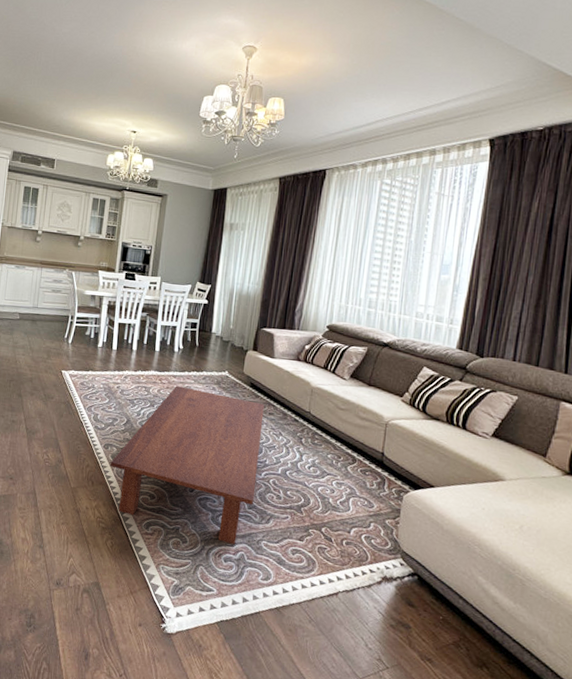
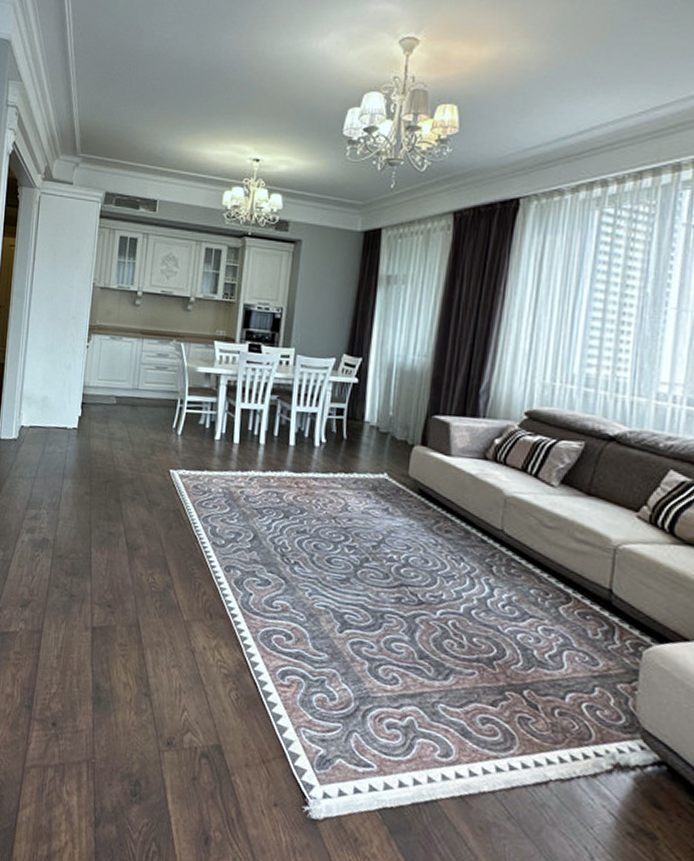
coffee table: present [110,386,265,545] -> none [232,491,439,707]

